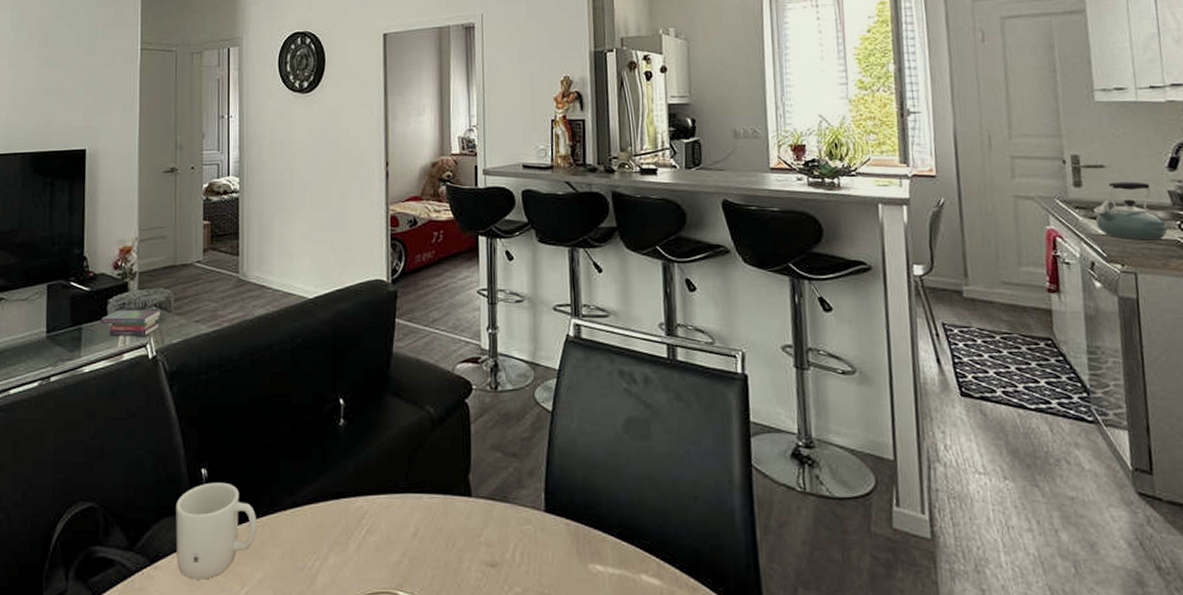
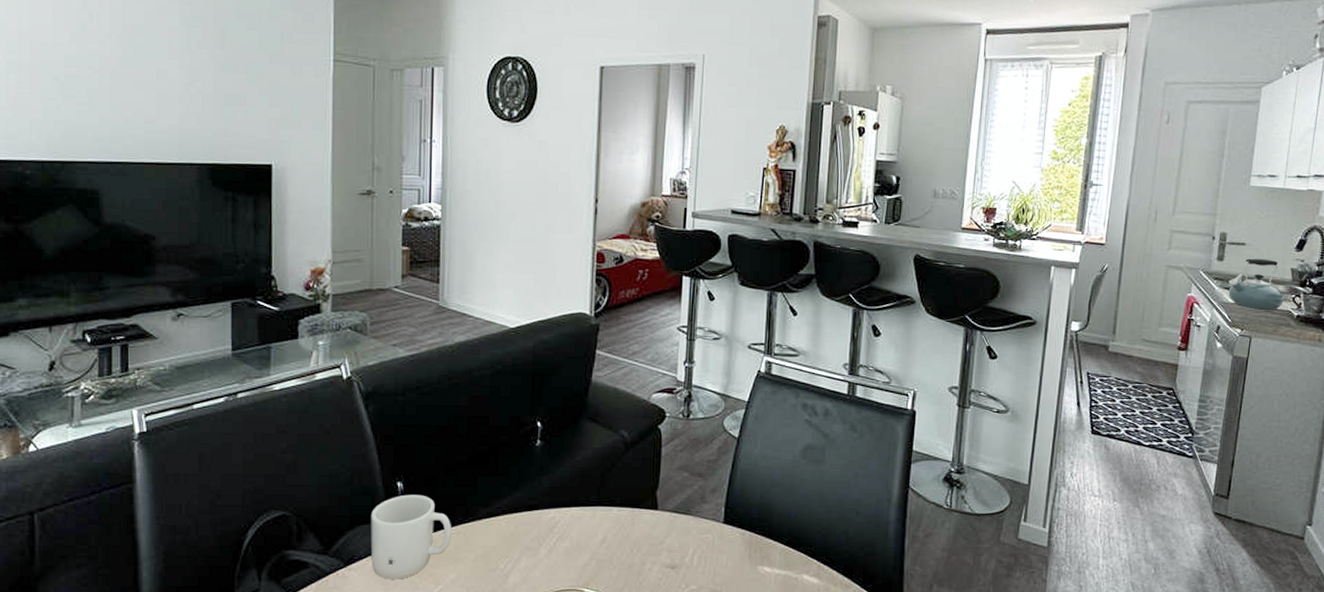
books: present [100,309,161,337] -> none [290,330,356,358]

